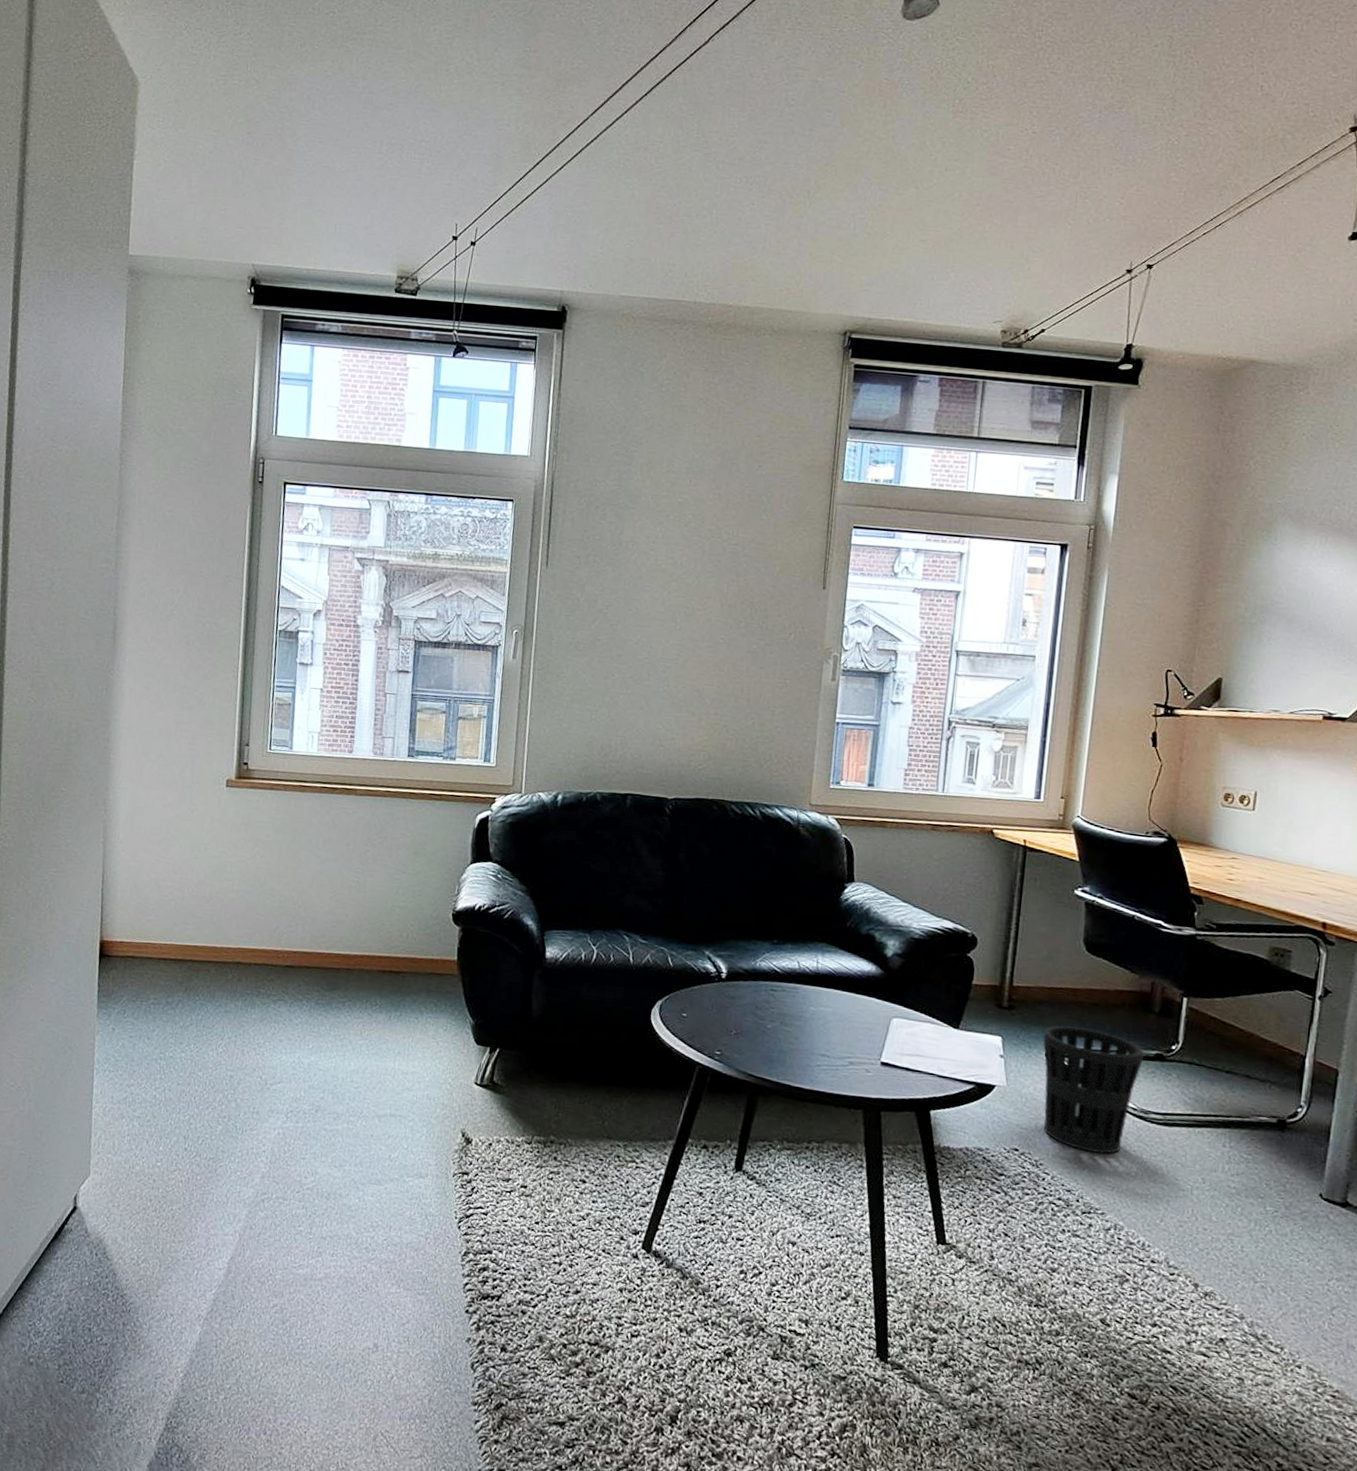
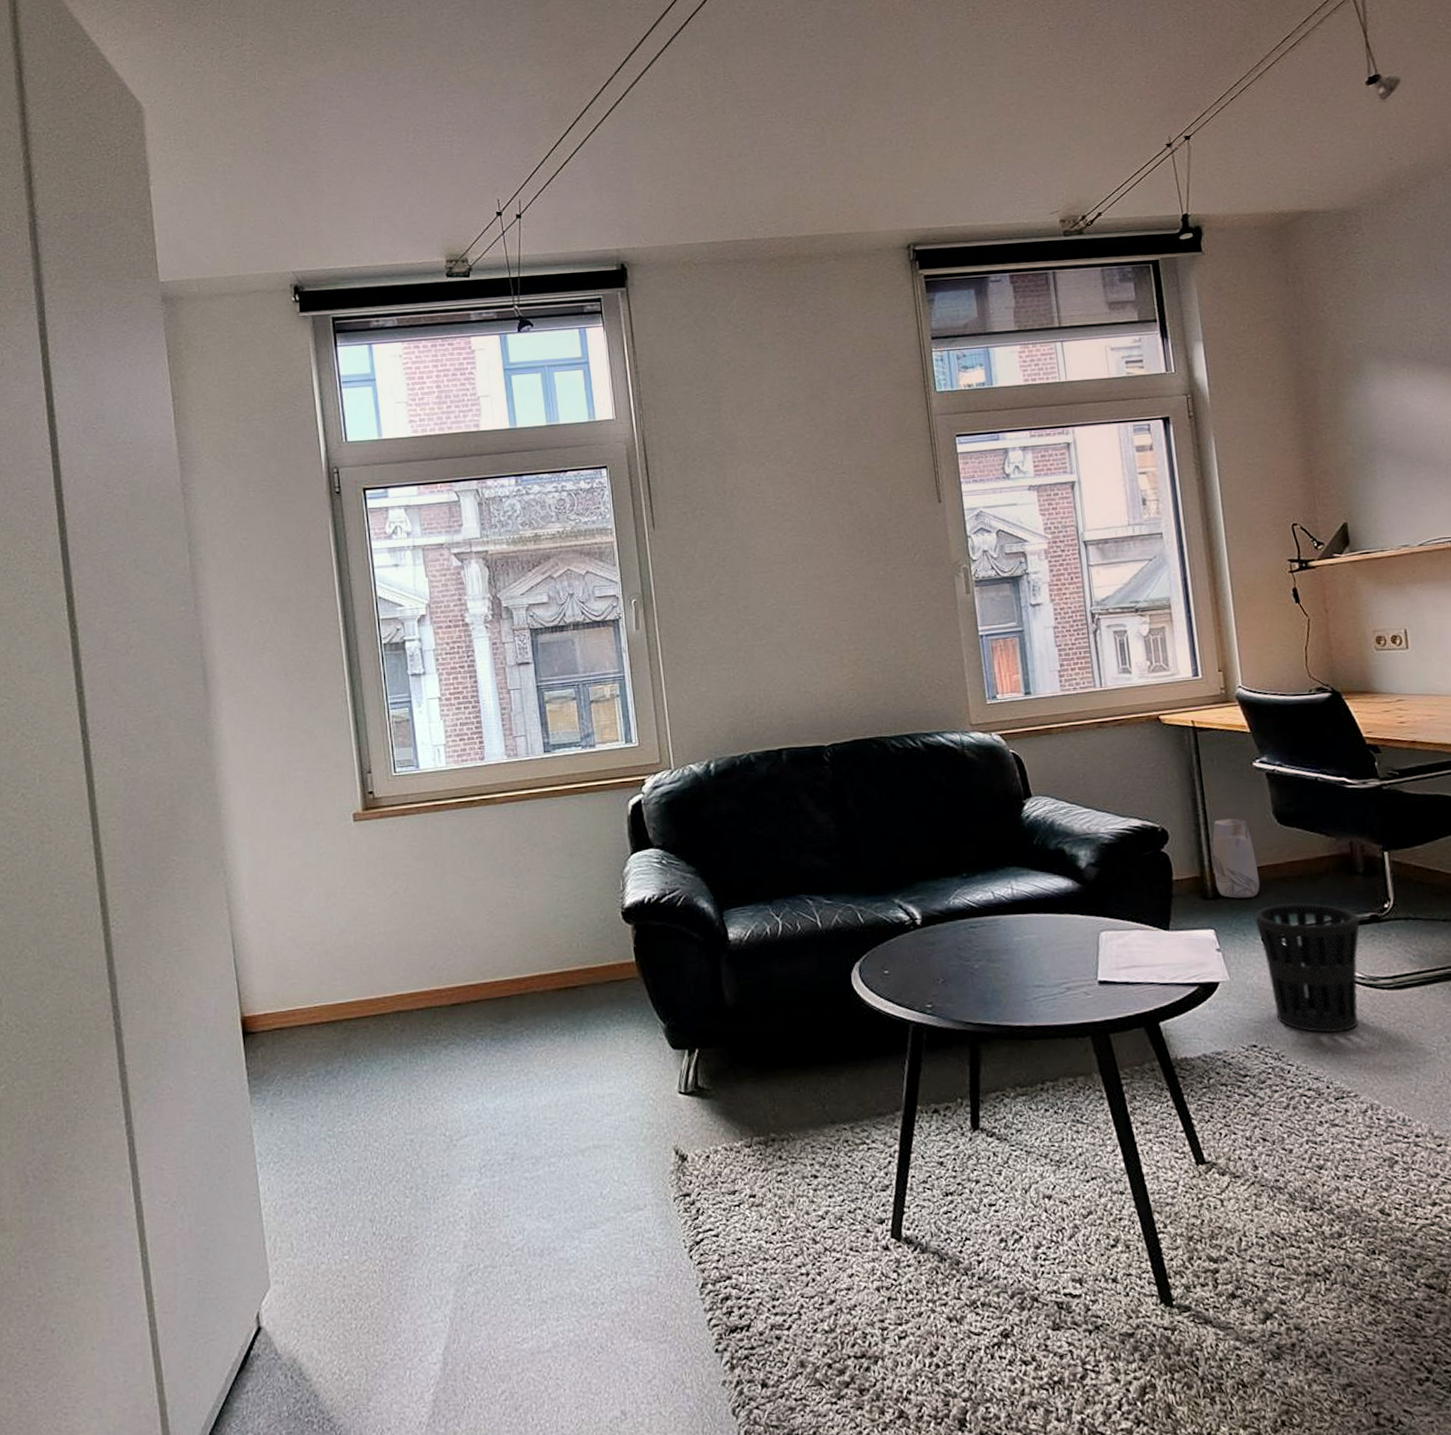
vase: none [1013,936,1057,1015] -> present [1212,818,1260,899]

